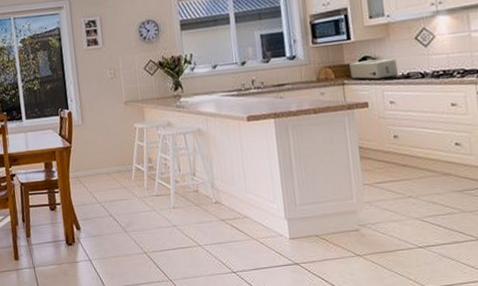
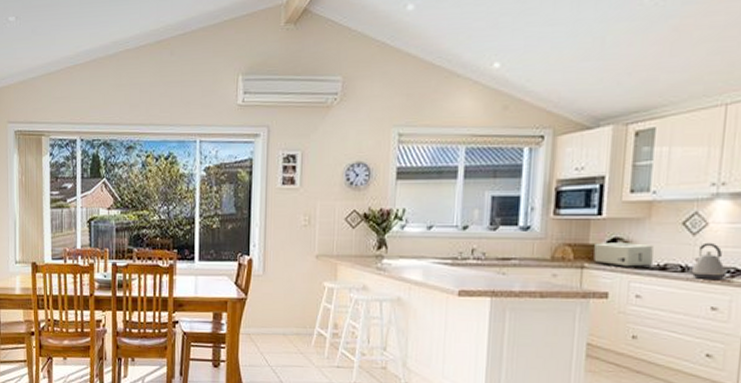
kettle: none [429,51,458,82] -> present [691,242,727,280]

